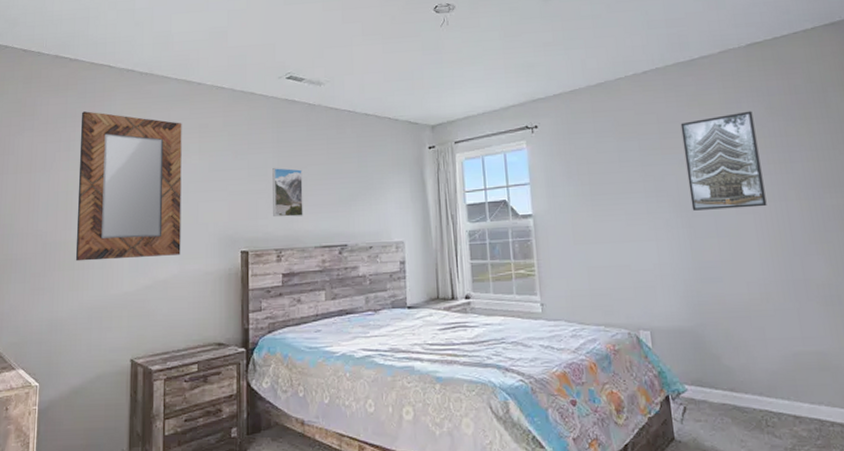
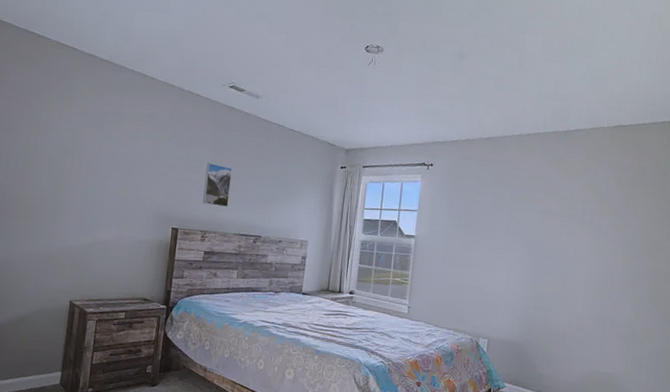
home mirror: present [75,111,182,262] -> none [29,85,134,223]
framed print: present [680,111,767,211] -> none [540,180,605,259]

